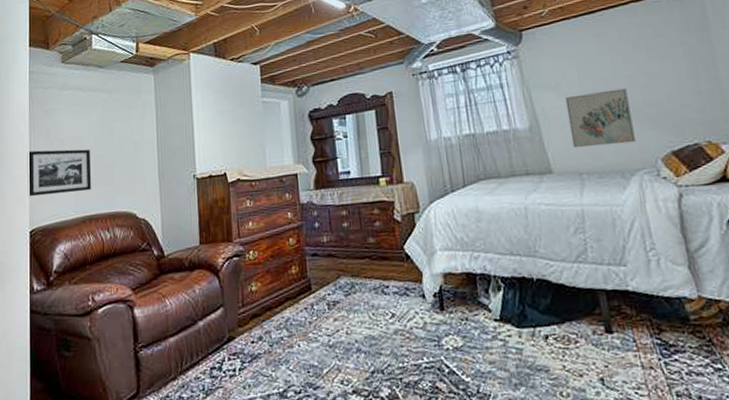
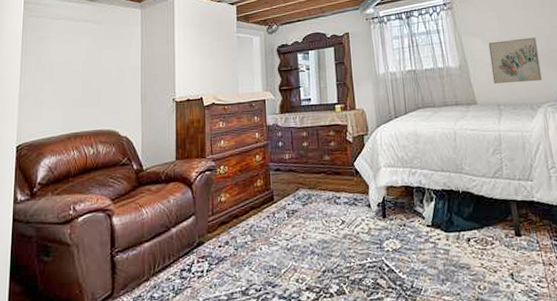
picture frame: present [27,149,92,197] -> none [16,73,79,115]

